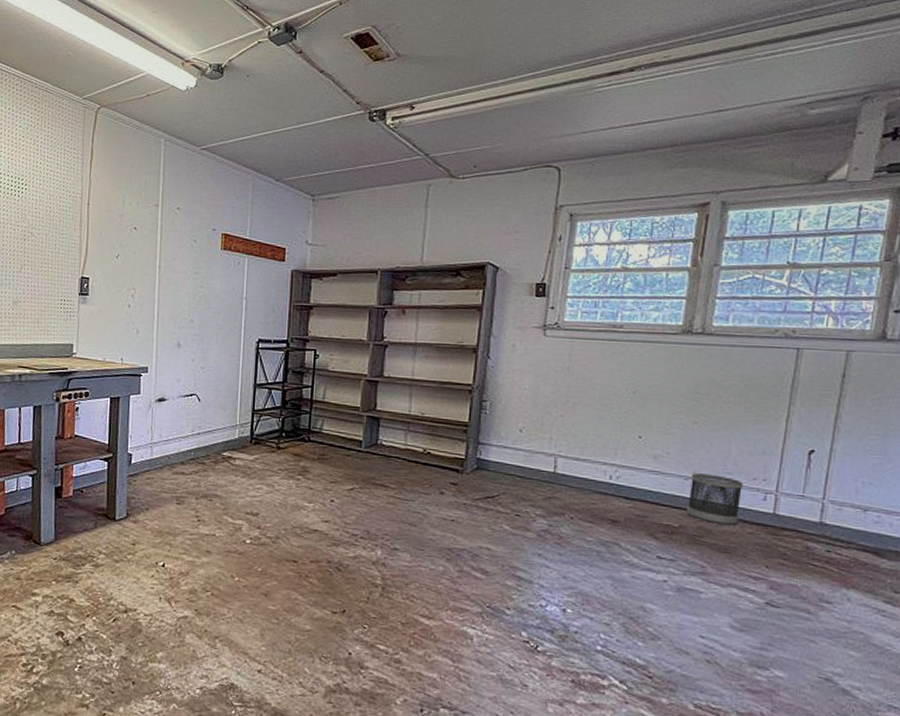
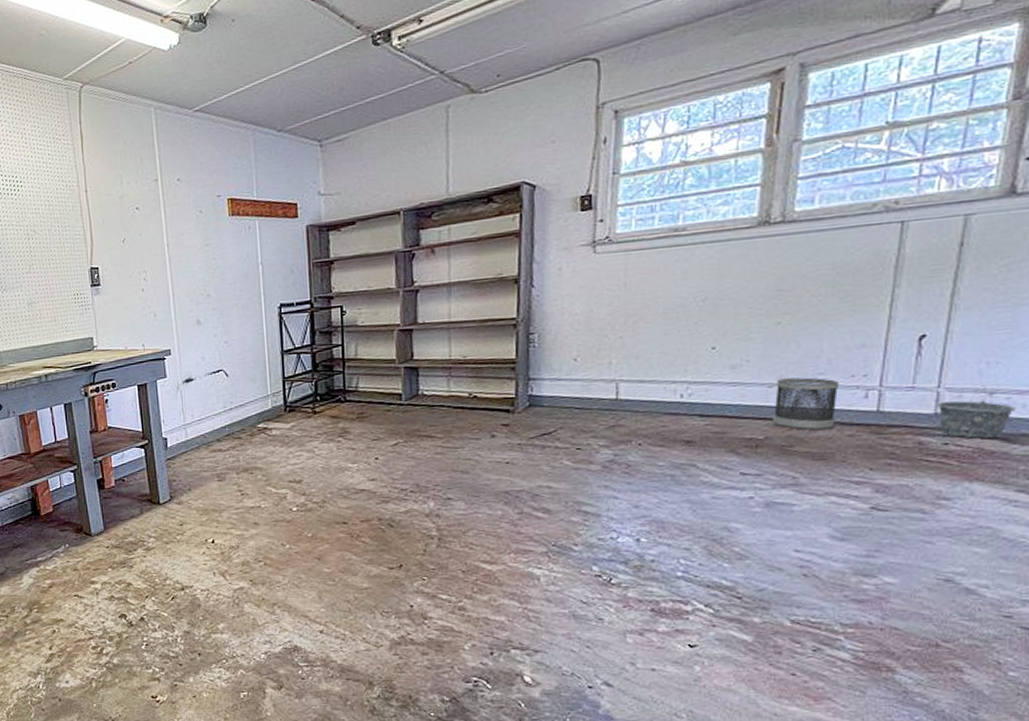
bucket: none [822,502,884,551] -> present [937,385,1015,438]

